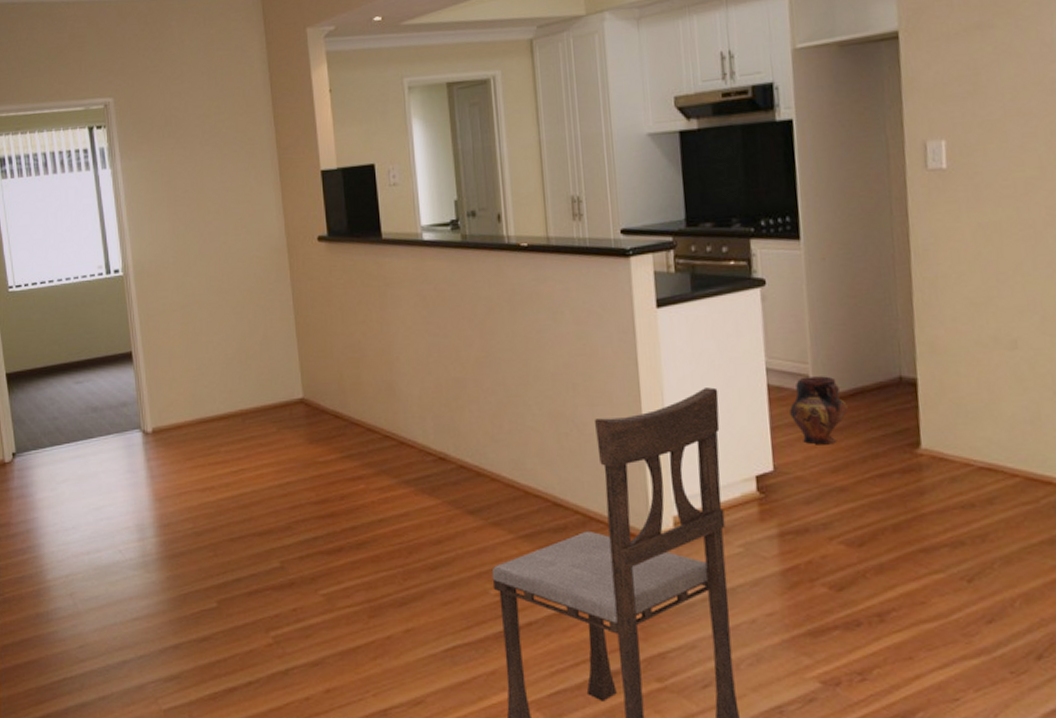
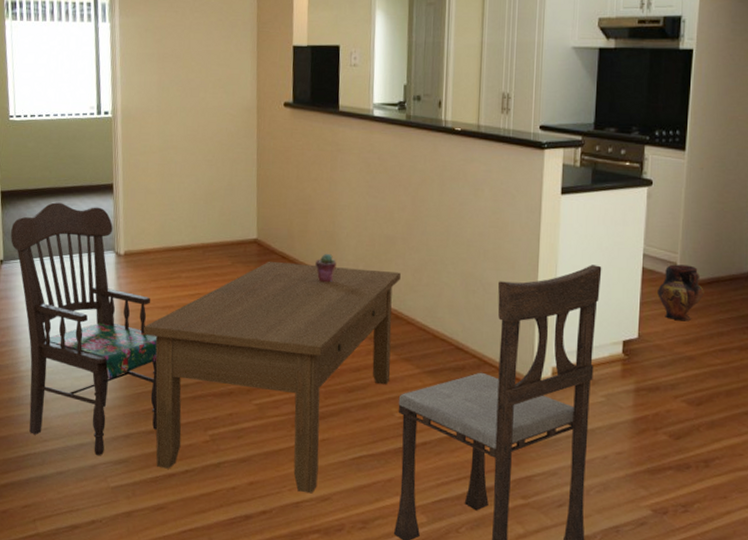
dining chair: none [22,379,210,674] -> present [11,202,158,456]
coffee table: none [183,420,479,698] -> present [143,261,401,494]
potted succulent: none [374,406,399,442] -> present [315,253,336,283]

